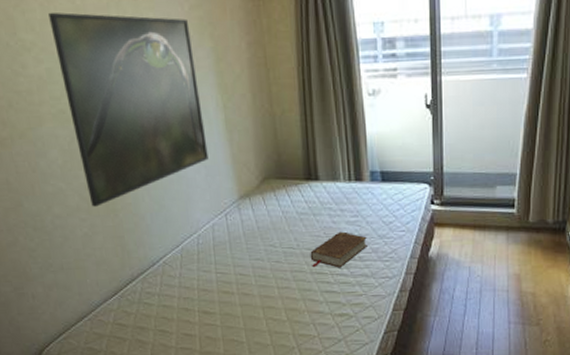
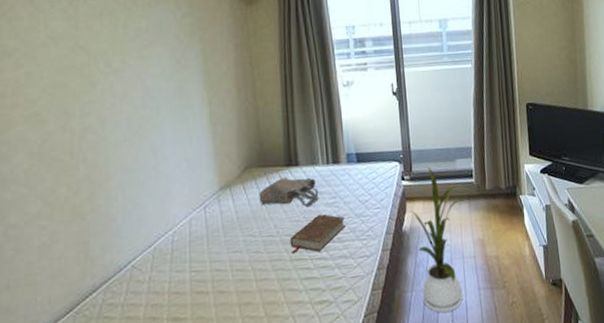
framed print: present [49,12,209,207] -> none [37,20,190,212]
tote bag: none [278,191,340,224] -> present [259,177,319,208]
house plant: none [440,192,501,340] -> present [411,167,464,313]

